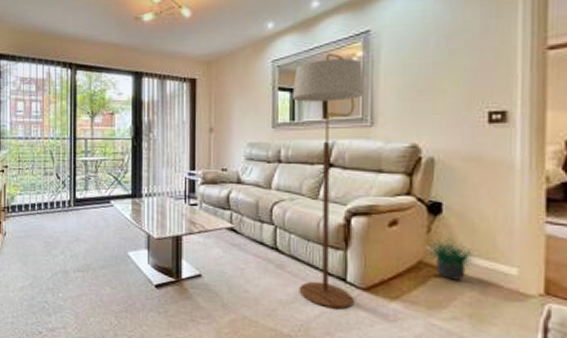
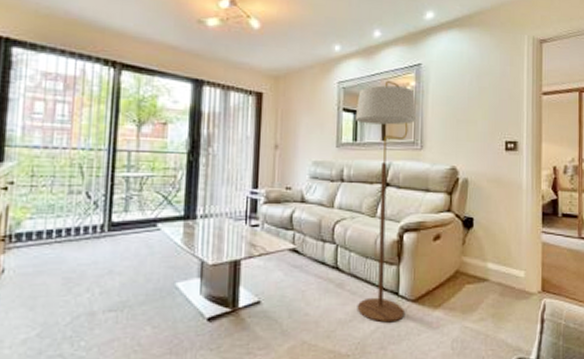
potted plant: present [425,237,476,281] -> none [461,248,497,285]

